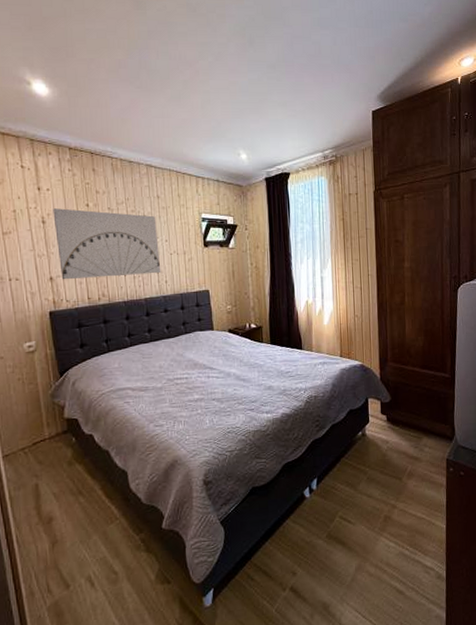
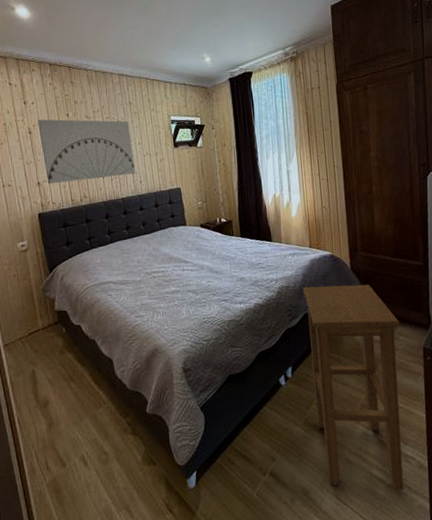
stool: none [331,395,425,601] -> present [302,284,404,490]

